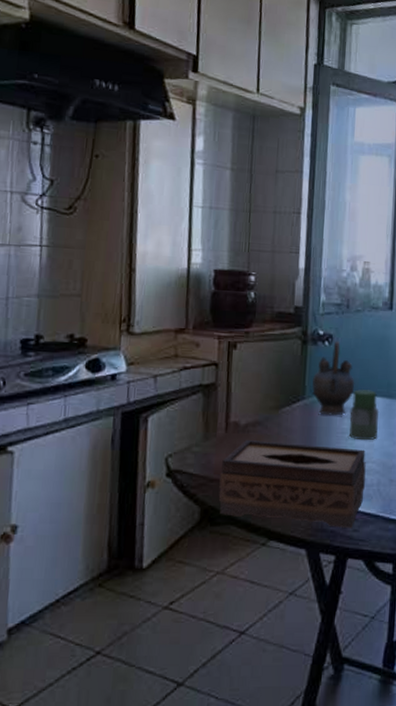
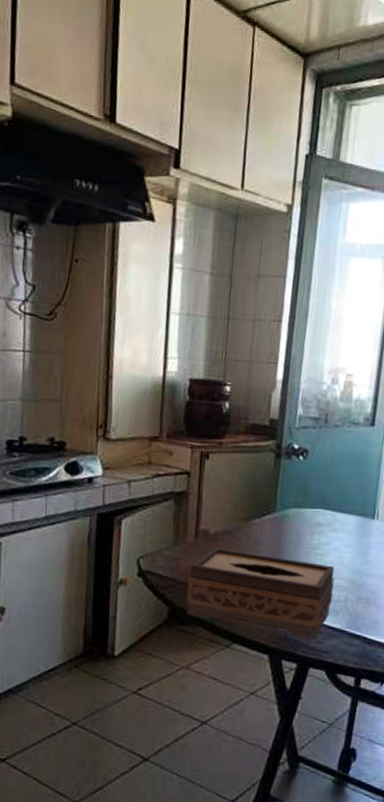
teapot: present [312,340,355,416] -> none [283,455,329,531]
jar: present [349,388,380,441] -> none [319,505,352,558]

